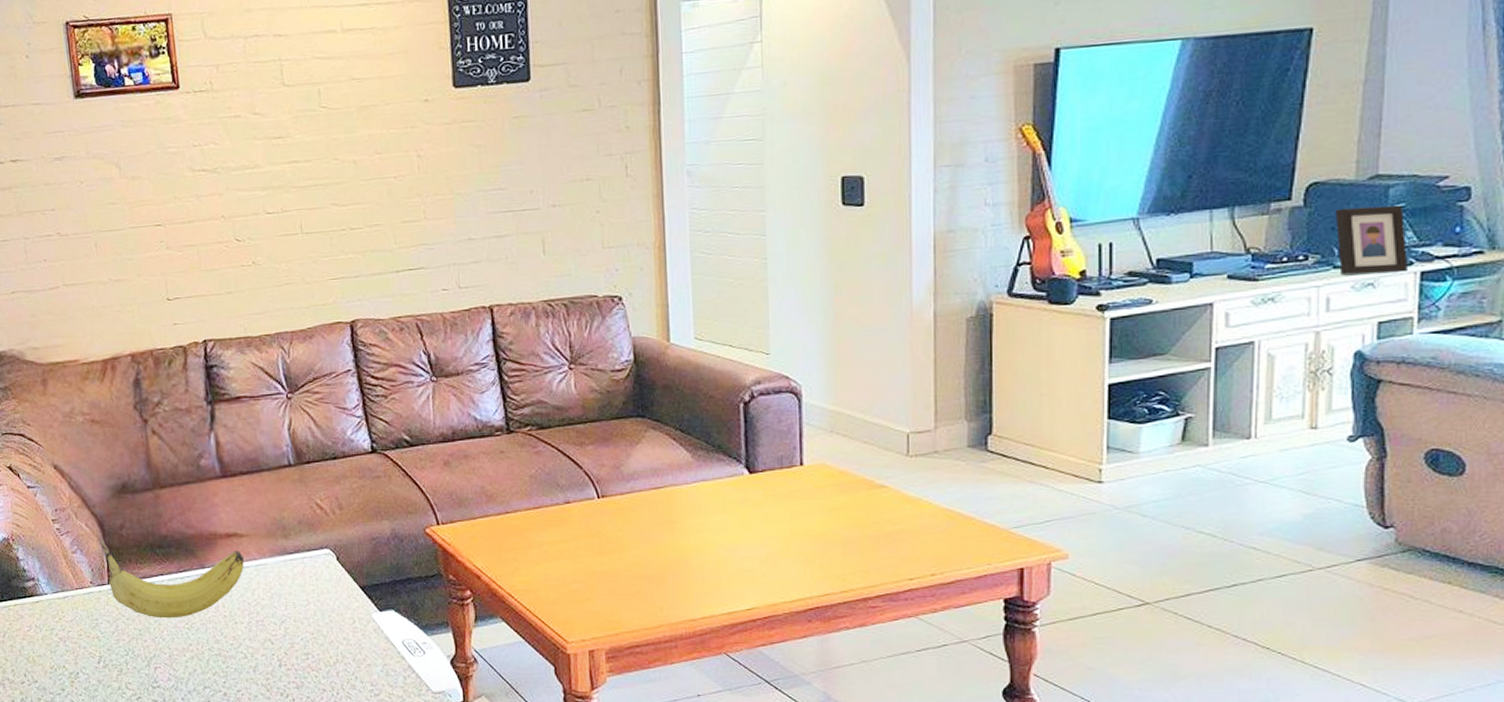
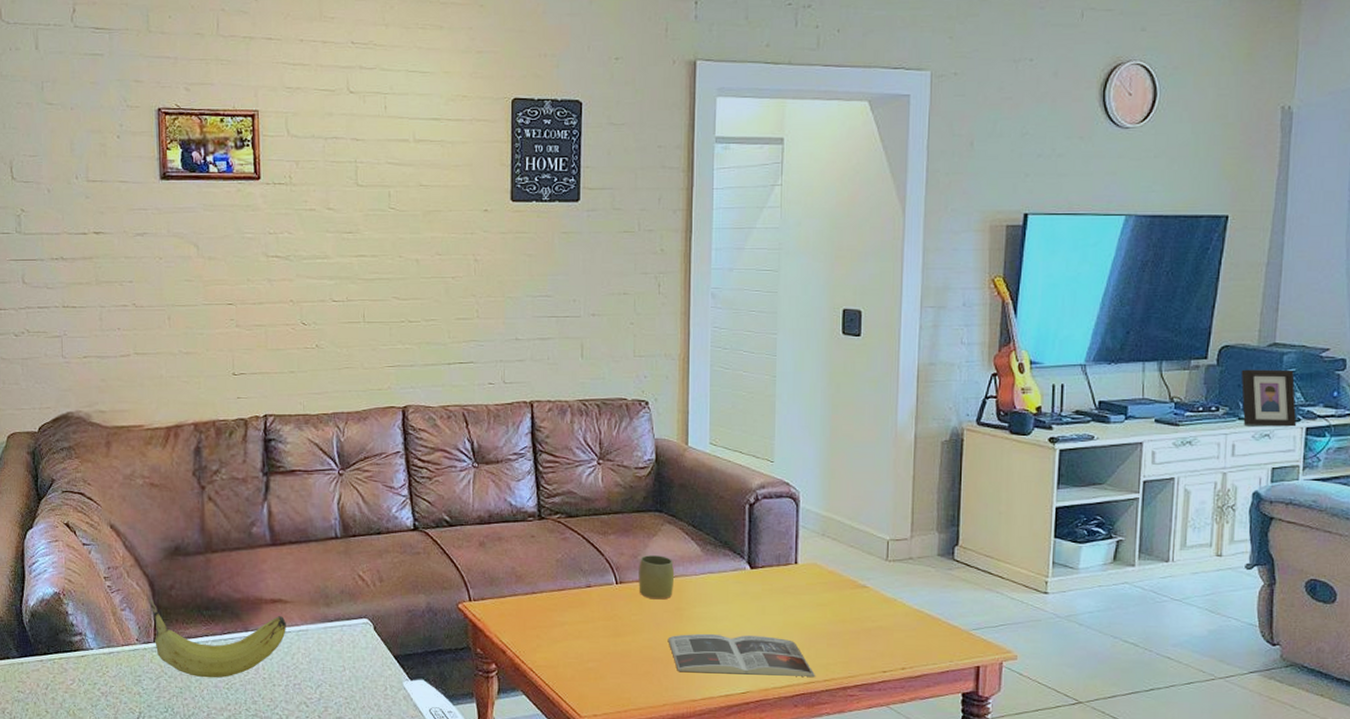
mug: none [622,465,664,513] -> present [638,555,675,600]
magazine: none [659,546,830,590] -> present [667,633,815,677]

